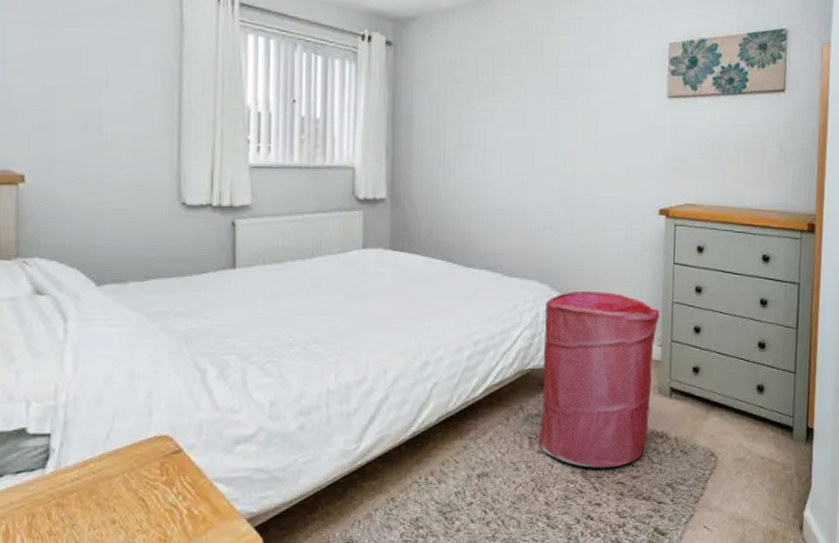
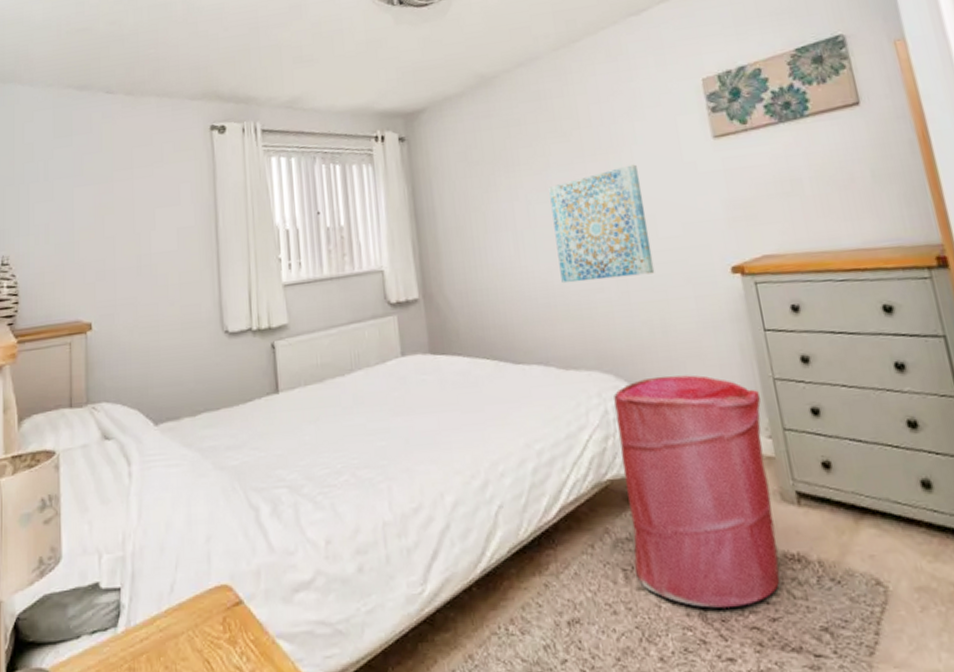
wall art: none [519,108,602,206] -> present [549,164,655,284]

